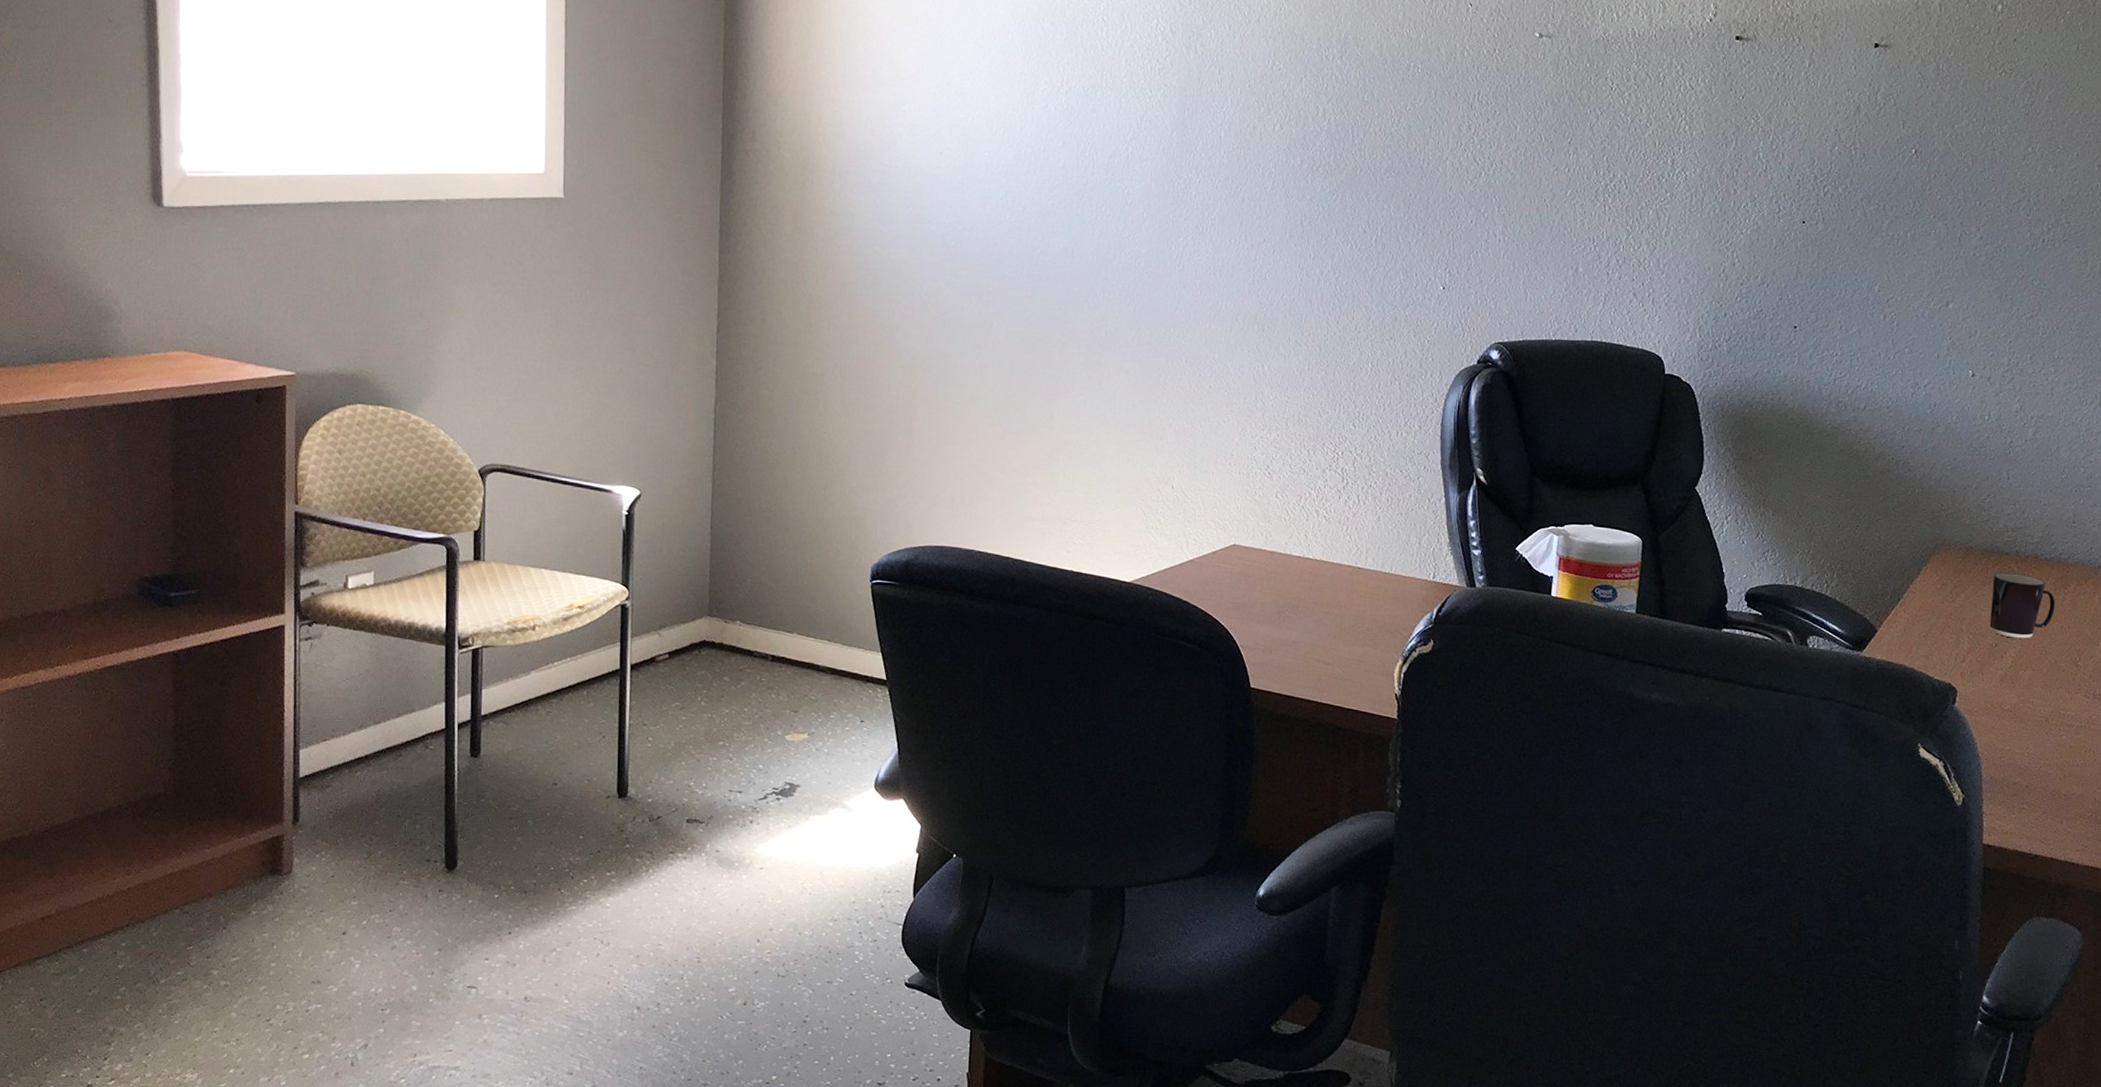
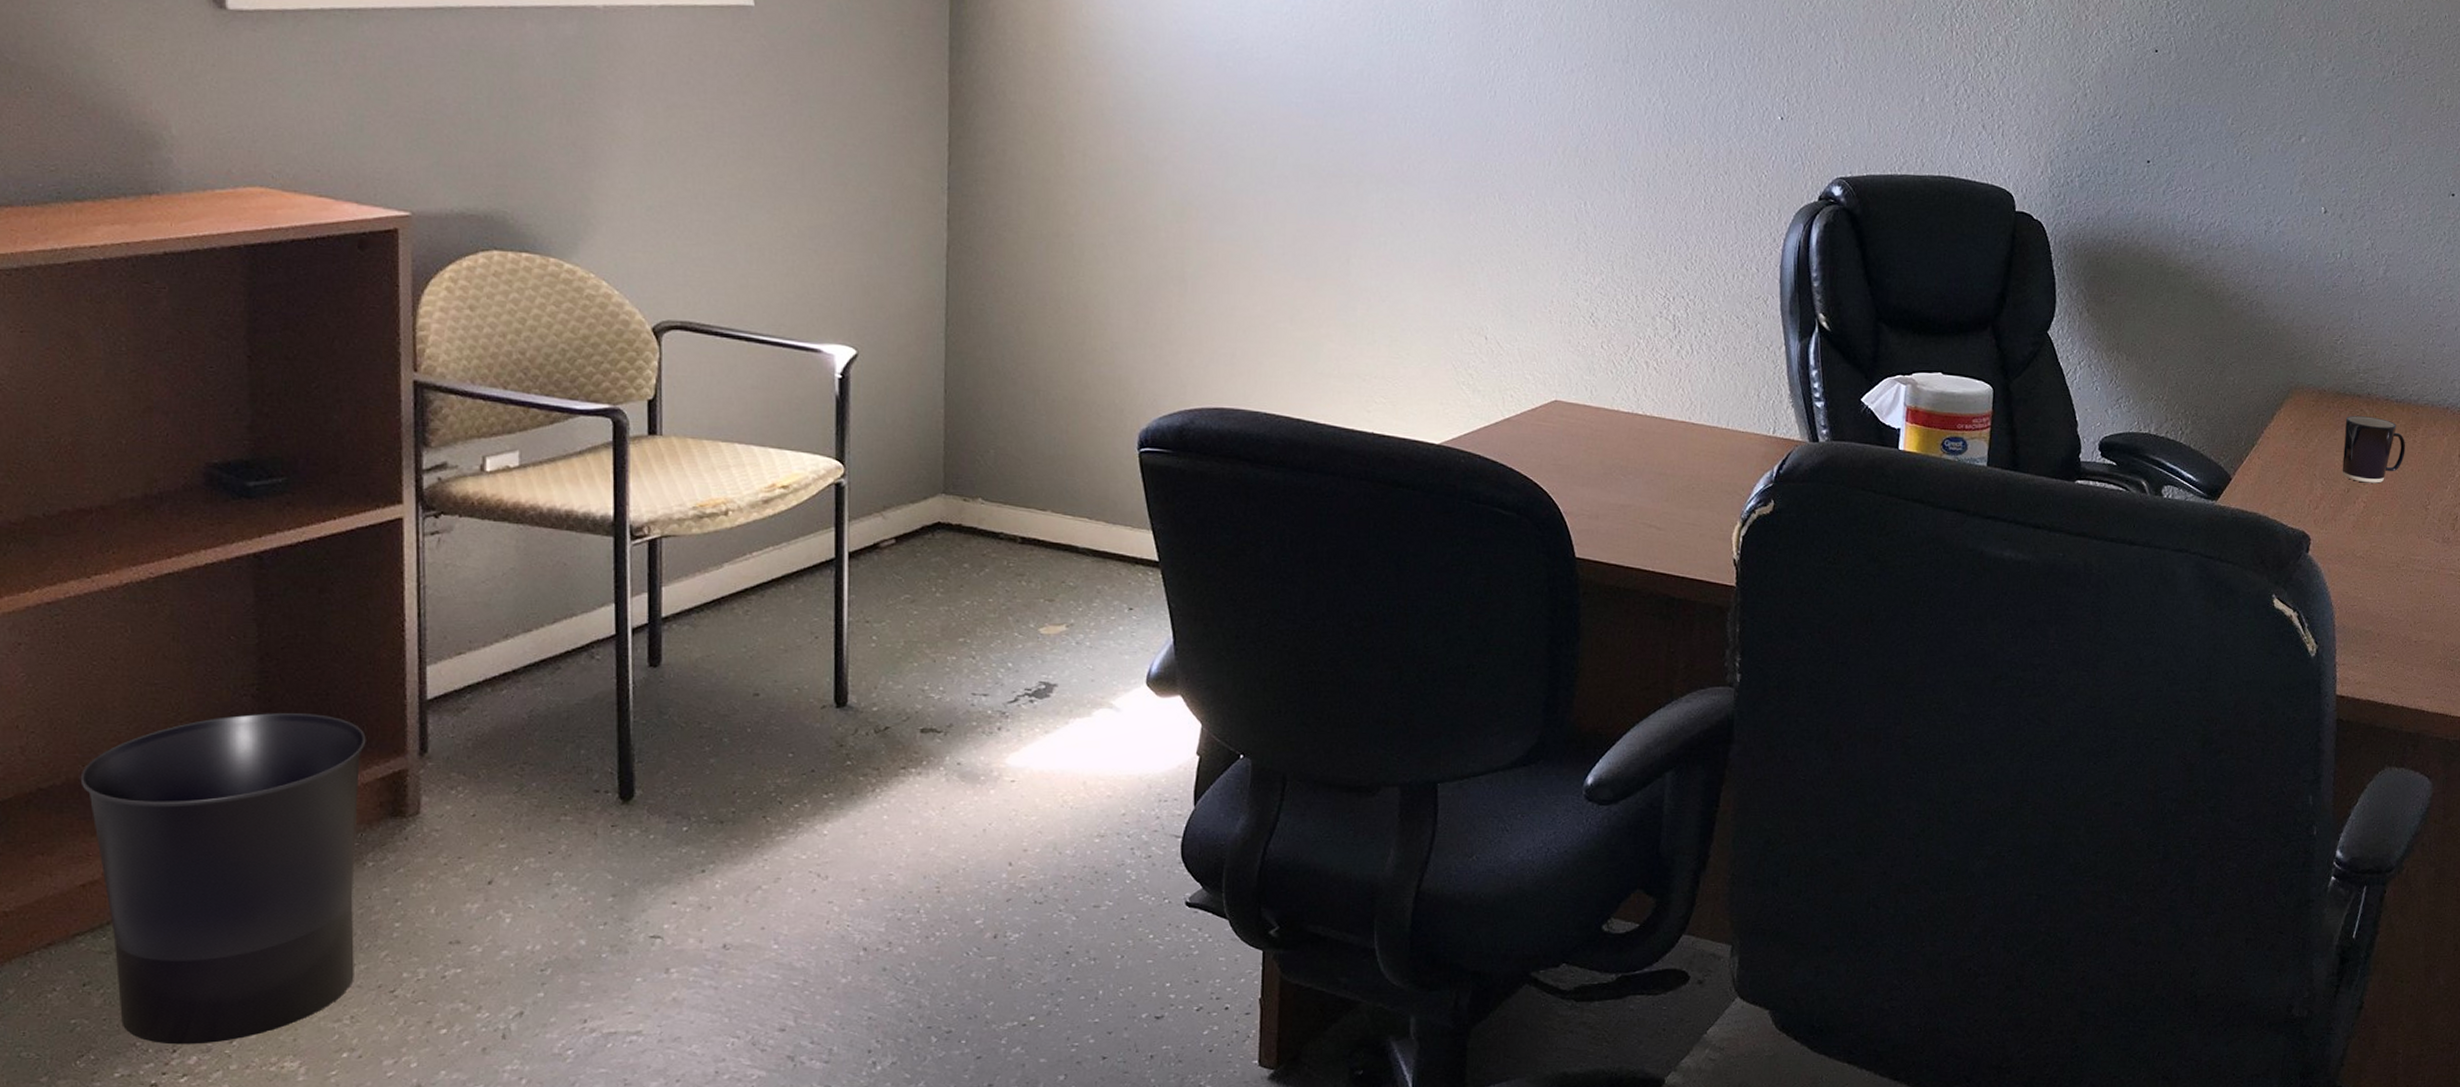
waste bin: none [42,783,253,1055] -> present [80,712,366,1045]

